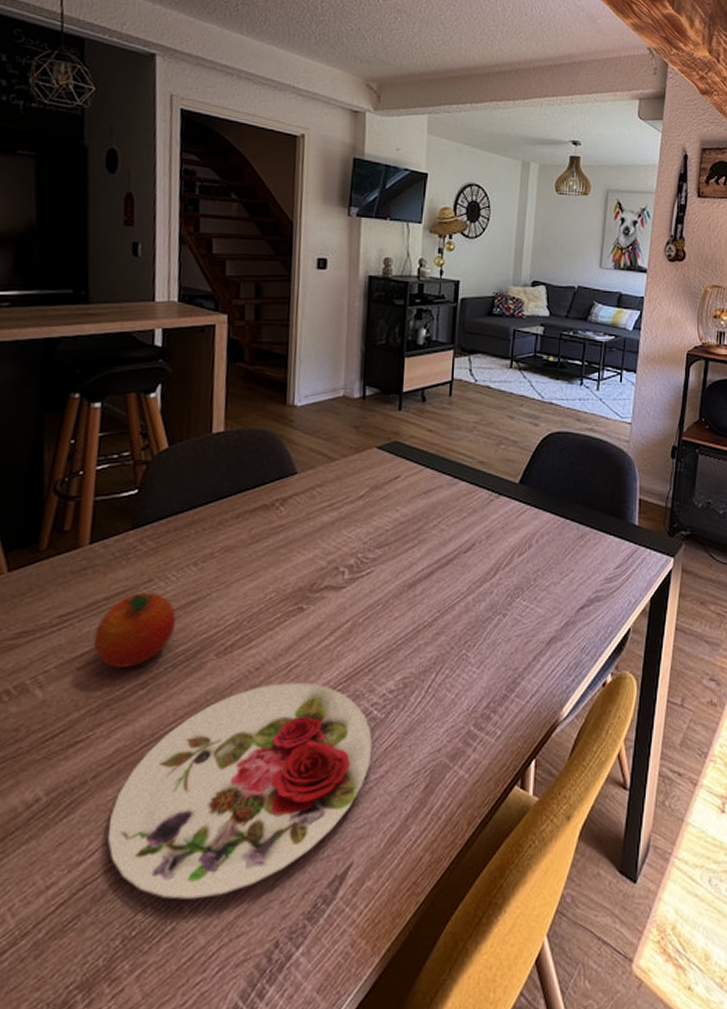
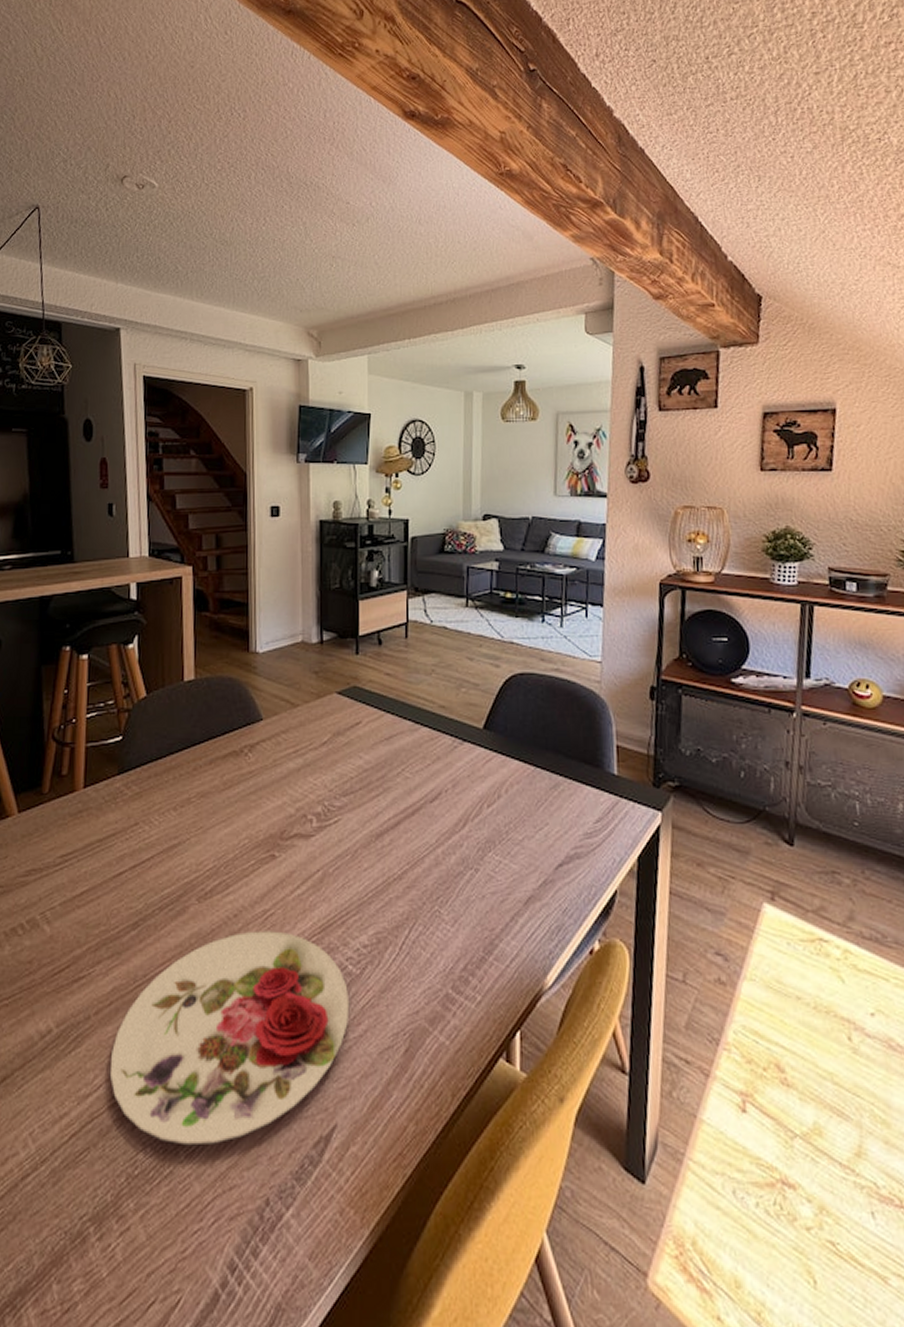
fruit: present [93,592,176,668] -> none [90,835,160,908]

